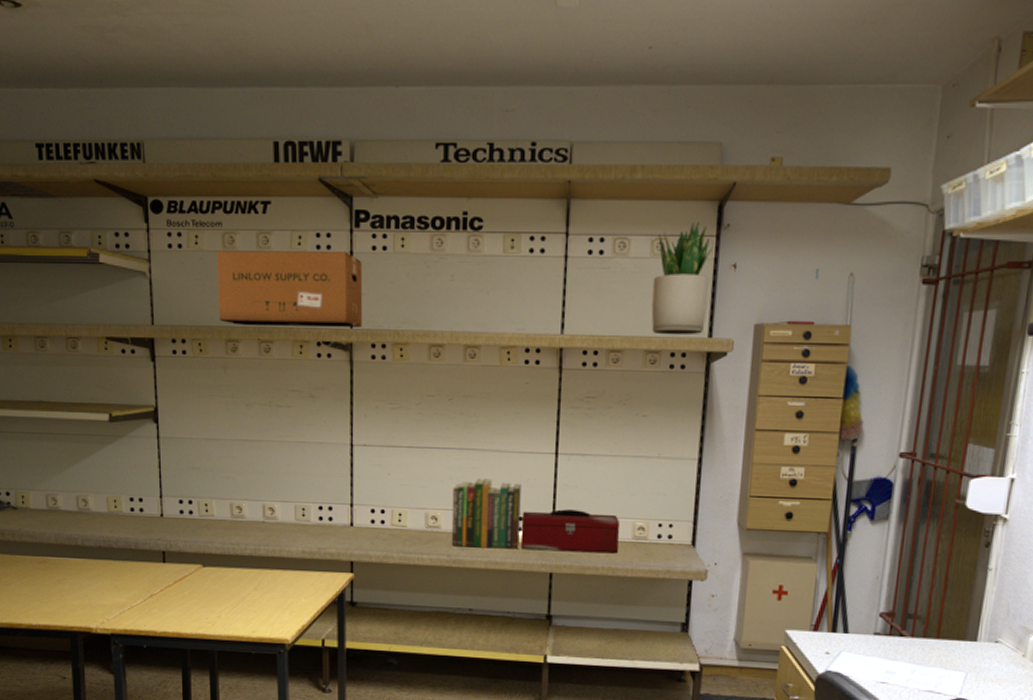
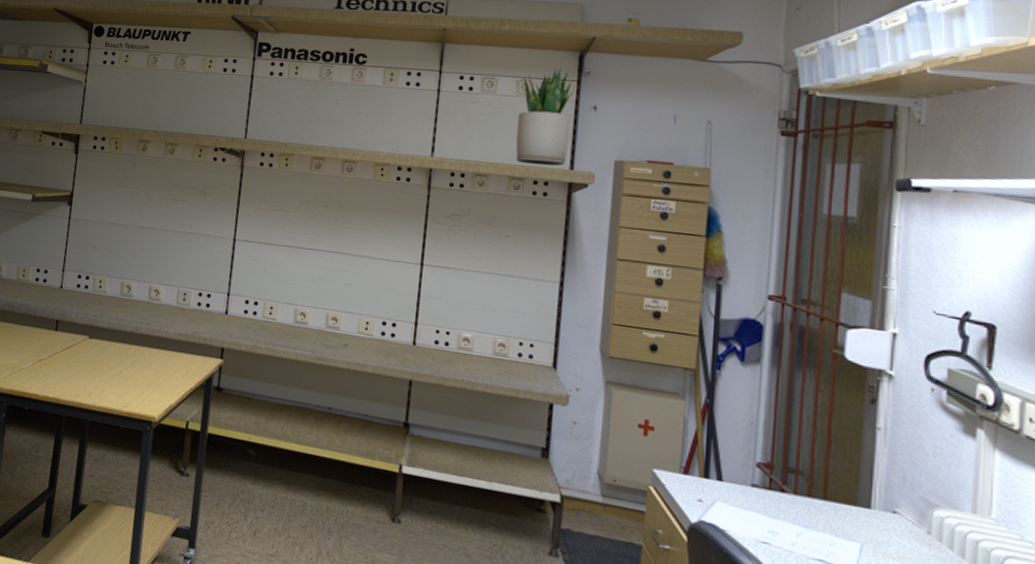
box: present [217,250,363,327] -> none [135,68,260,138]
books: present [451,478,521,549] -> none [316,281,387,353]
toolbox: present [520,509,619,554] -> none [382,316,480,368]

